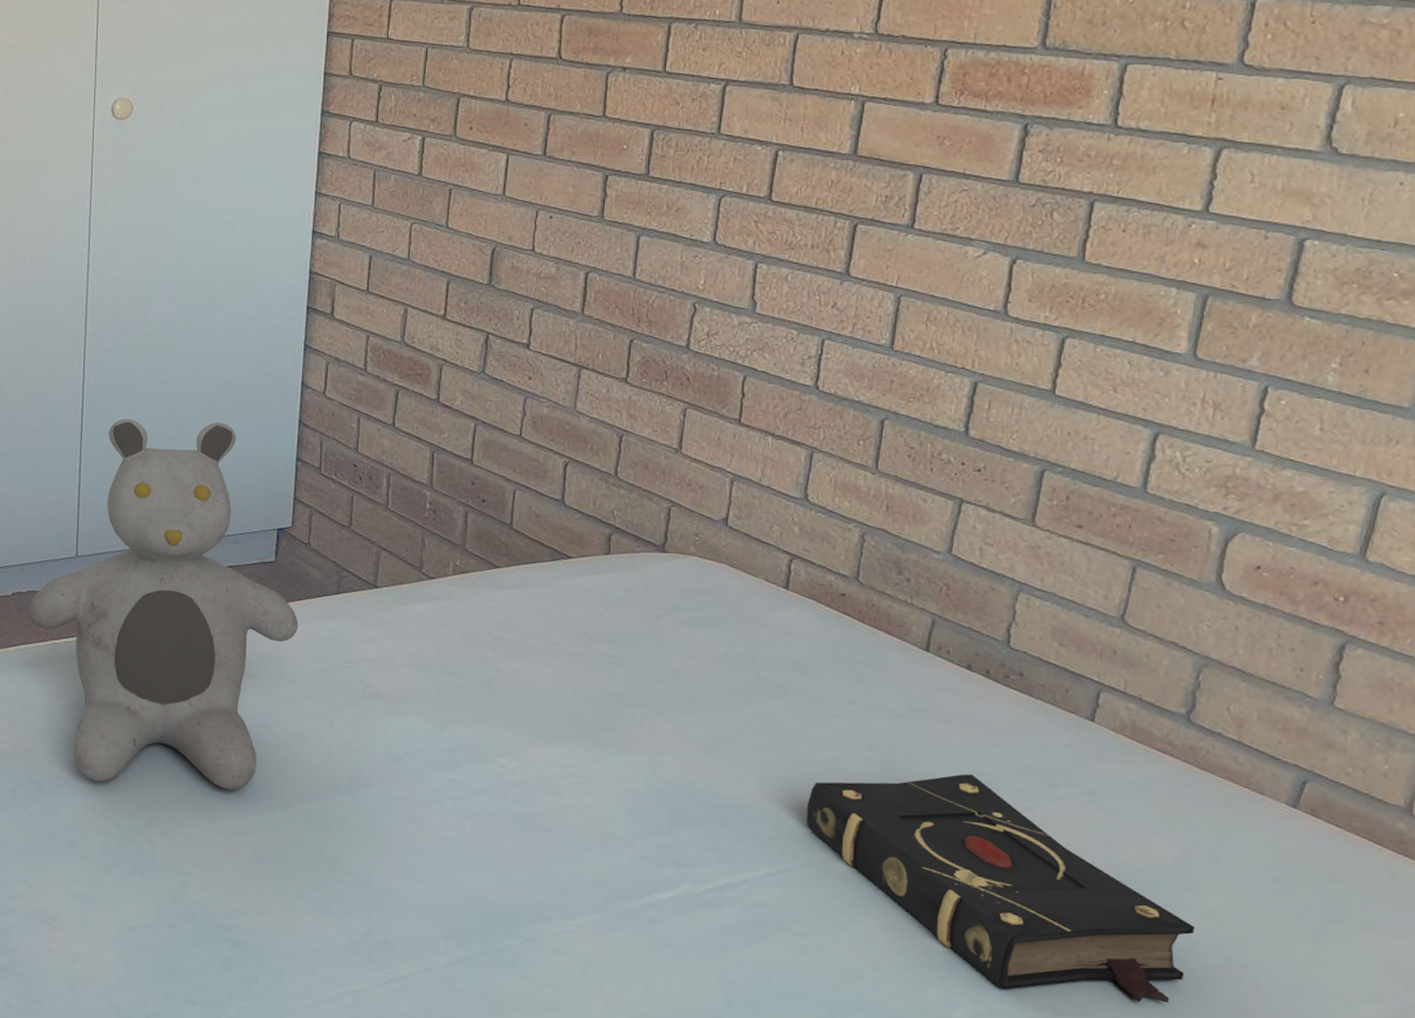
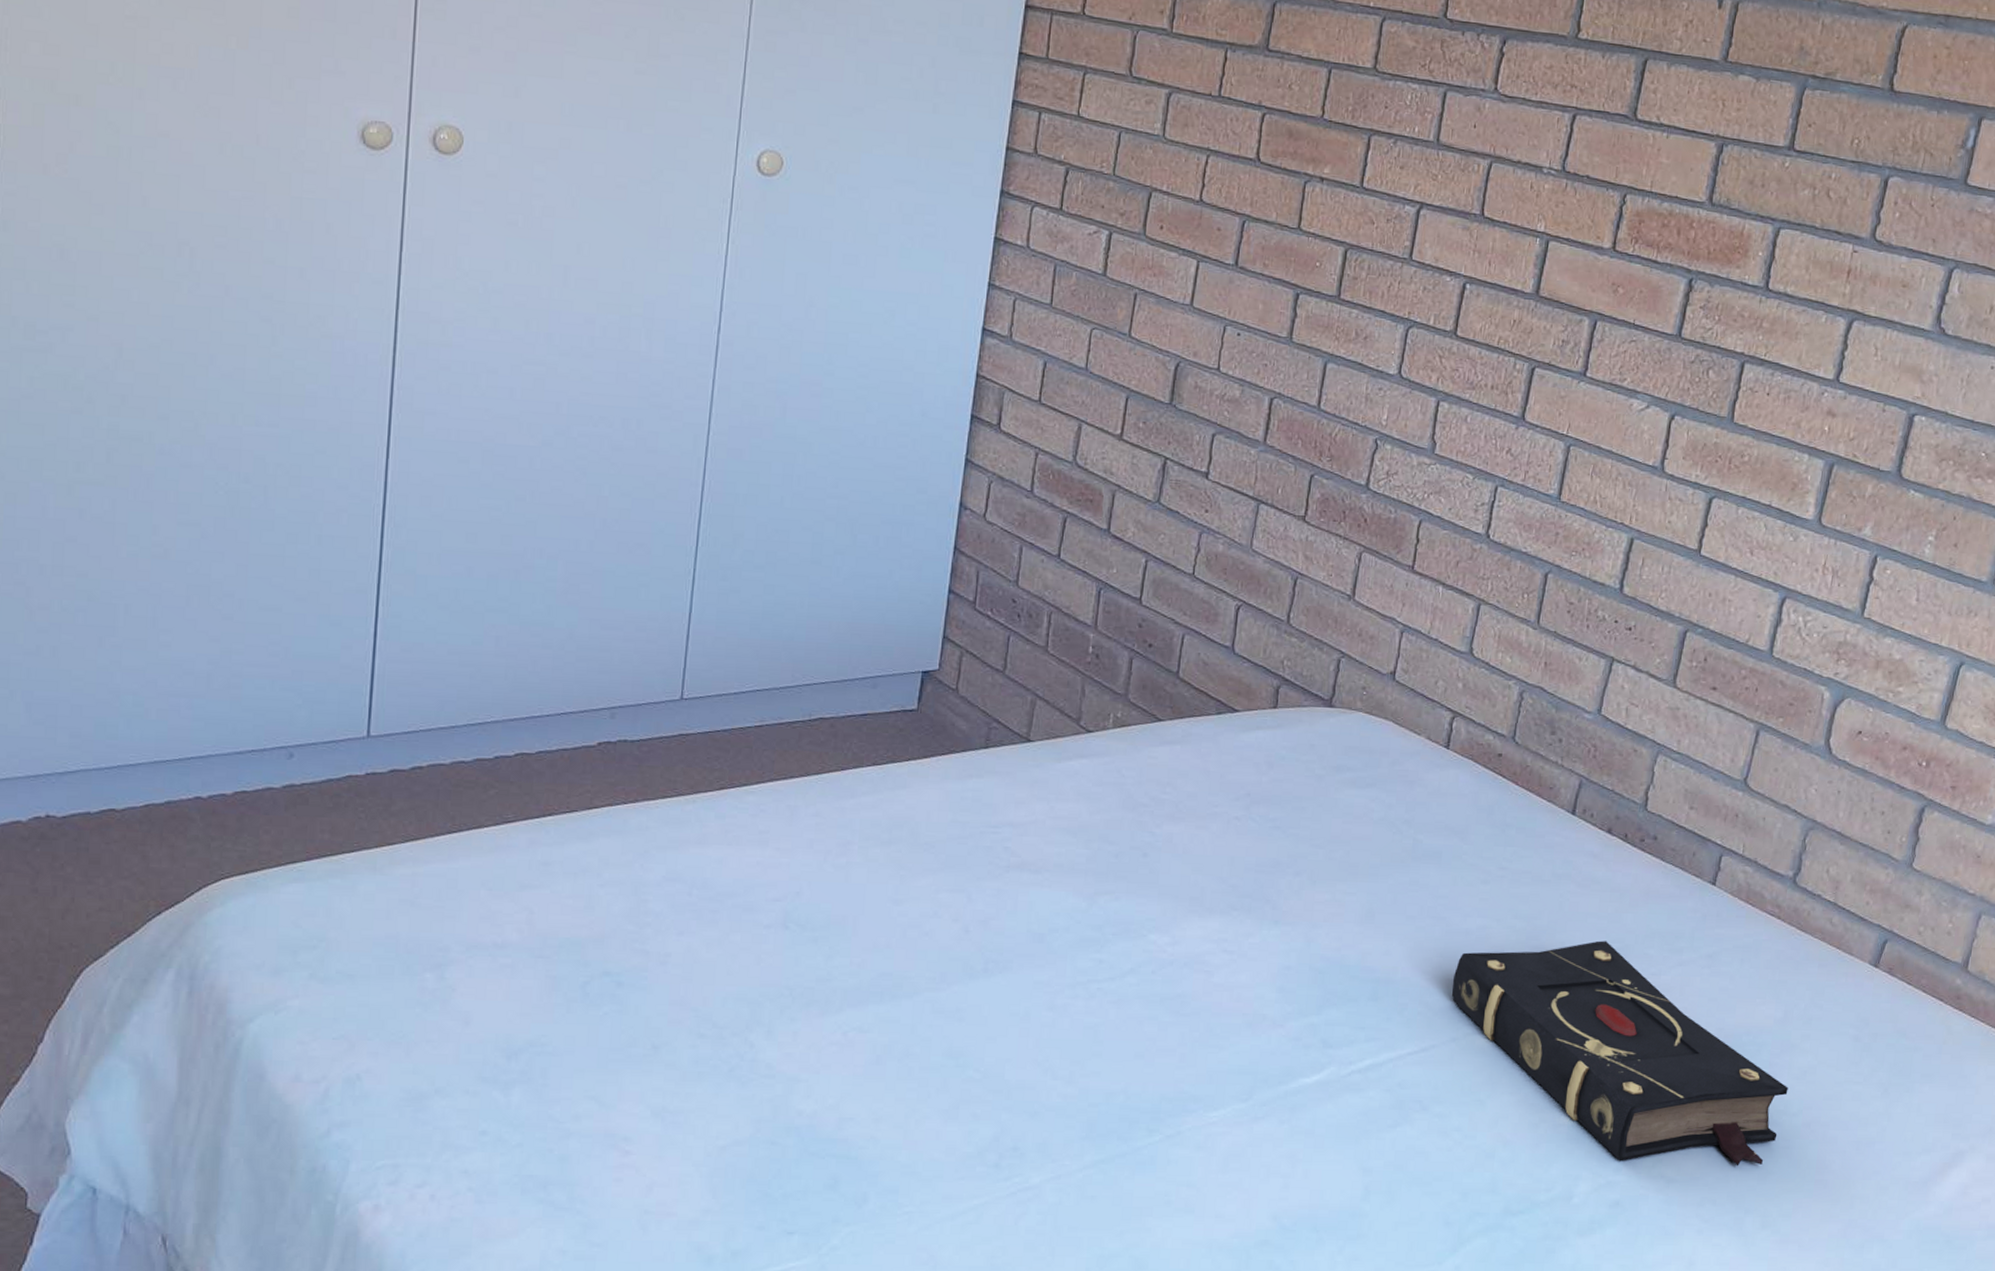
teddy bear: present [28,418,299,790] -> none [616,534,940,978]

